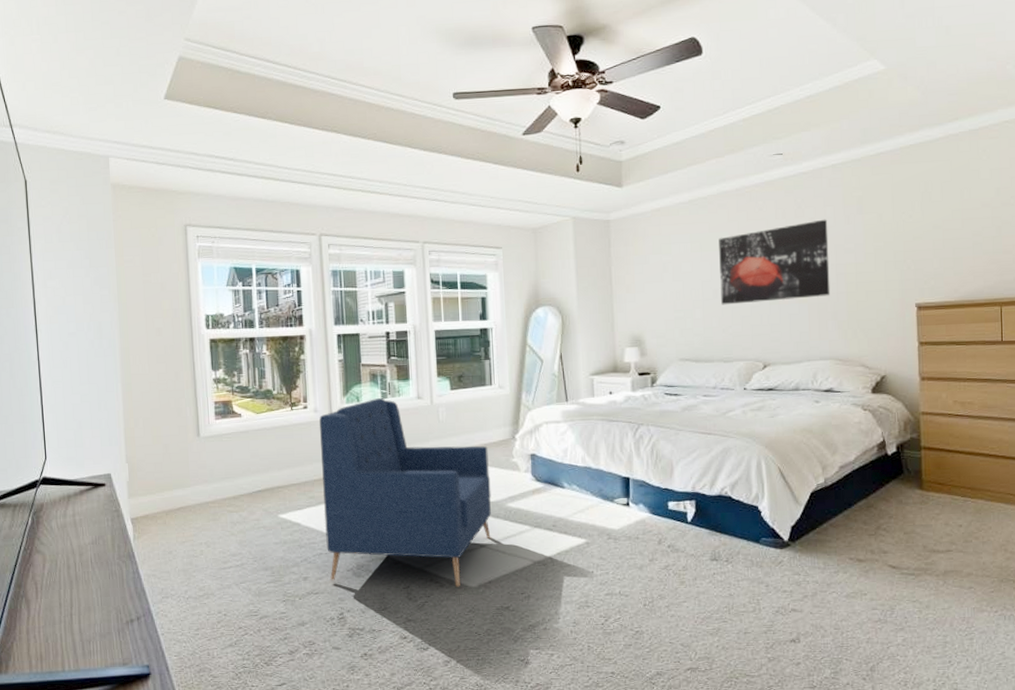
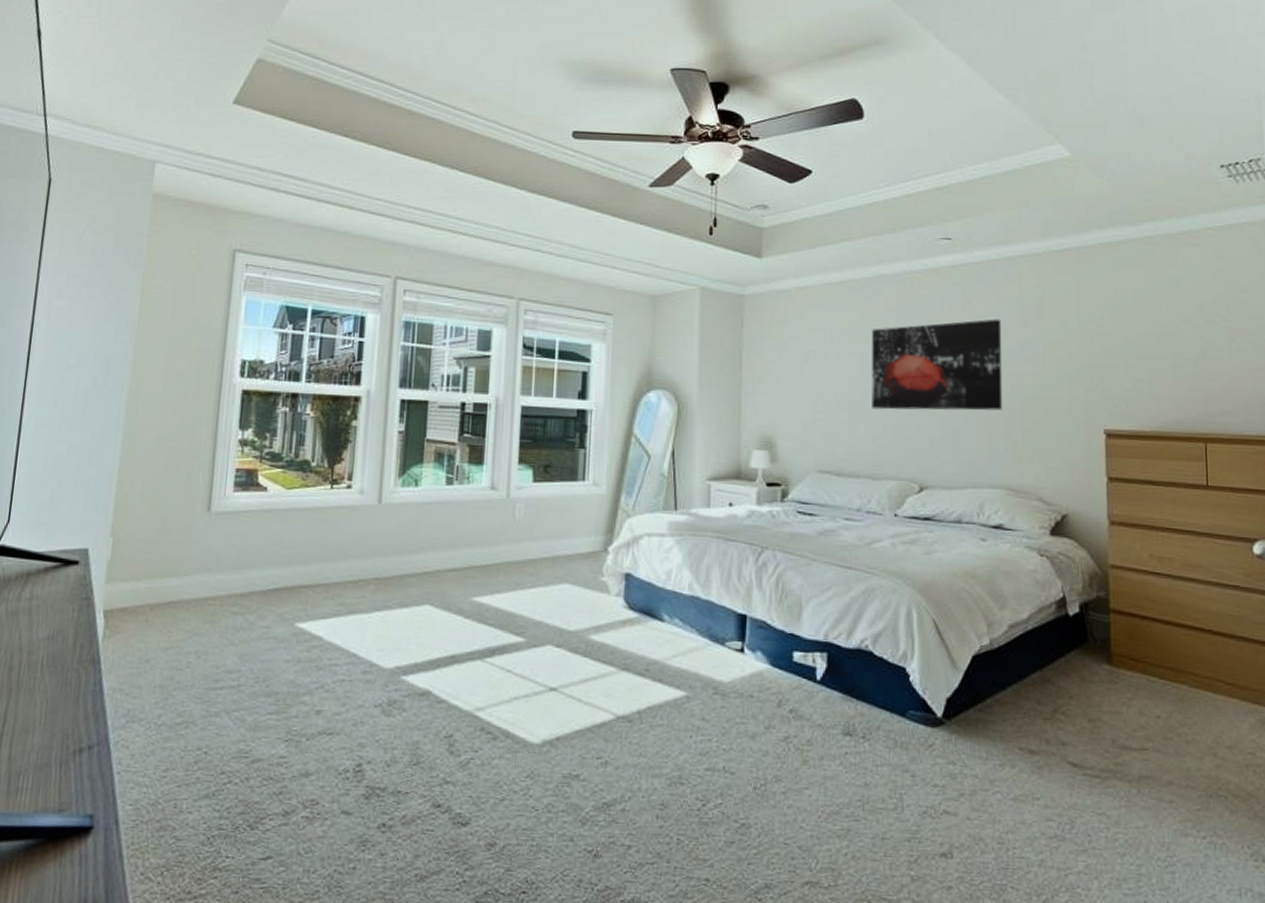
armchair: present [319,398,491,587] -> none [351,484,572,742]

